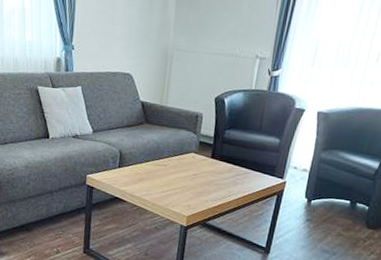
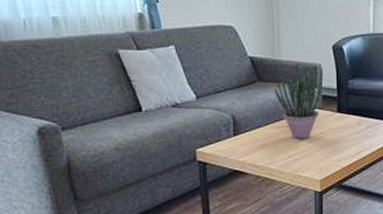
potted plant: none [158,111,204,178] -> present [274,64,323,139]

